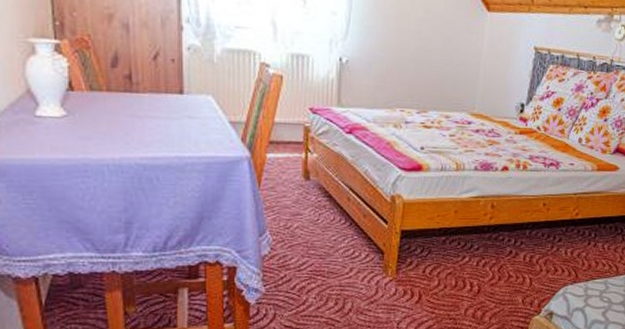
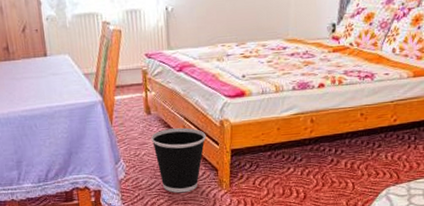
wastebasket: none [307,199,374,277] -> present [151,127,206,193]

